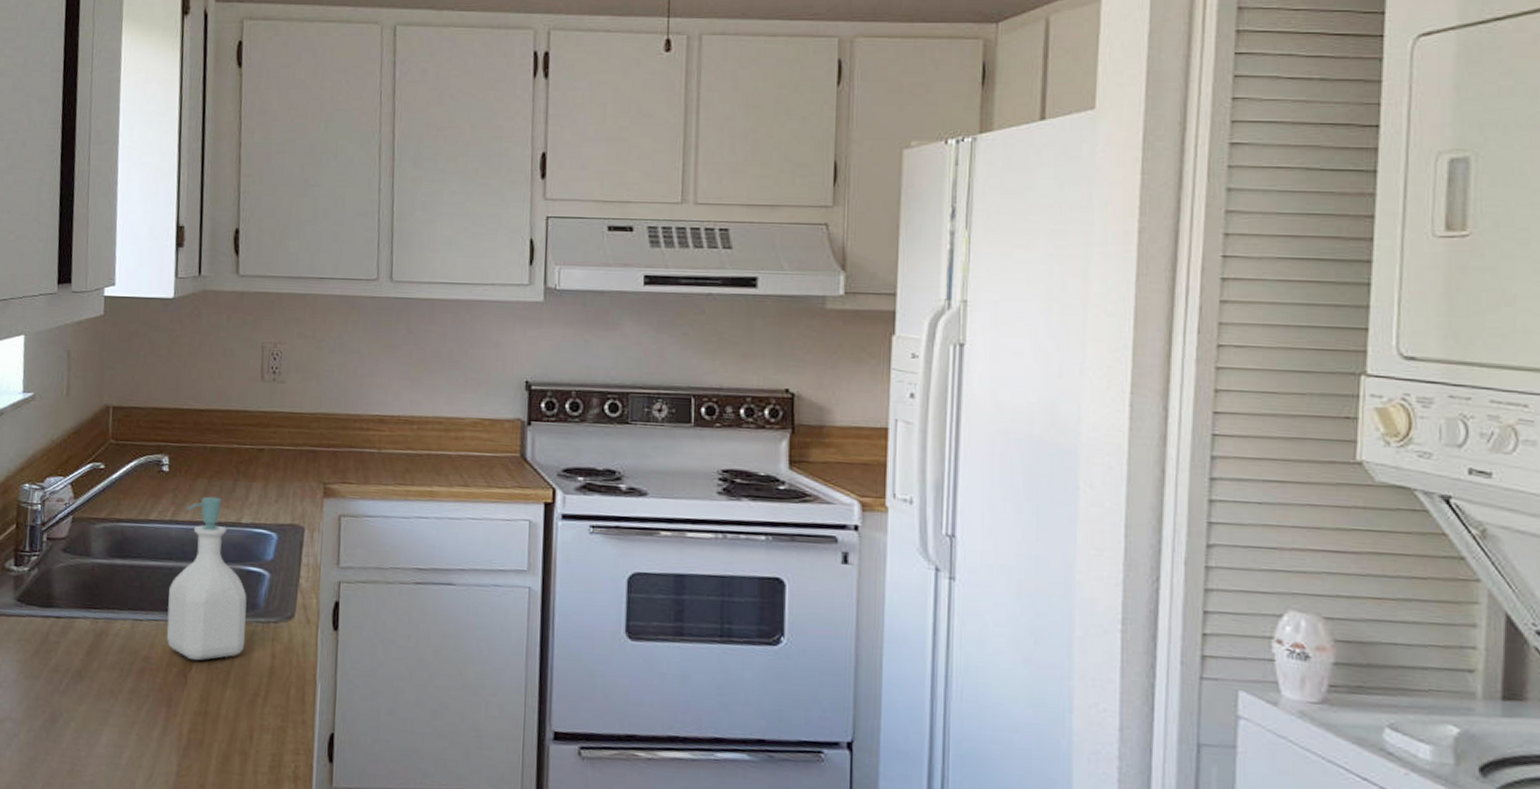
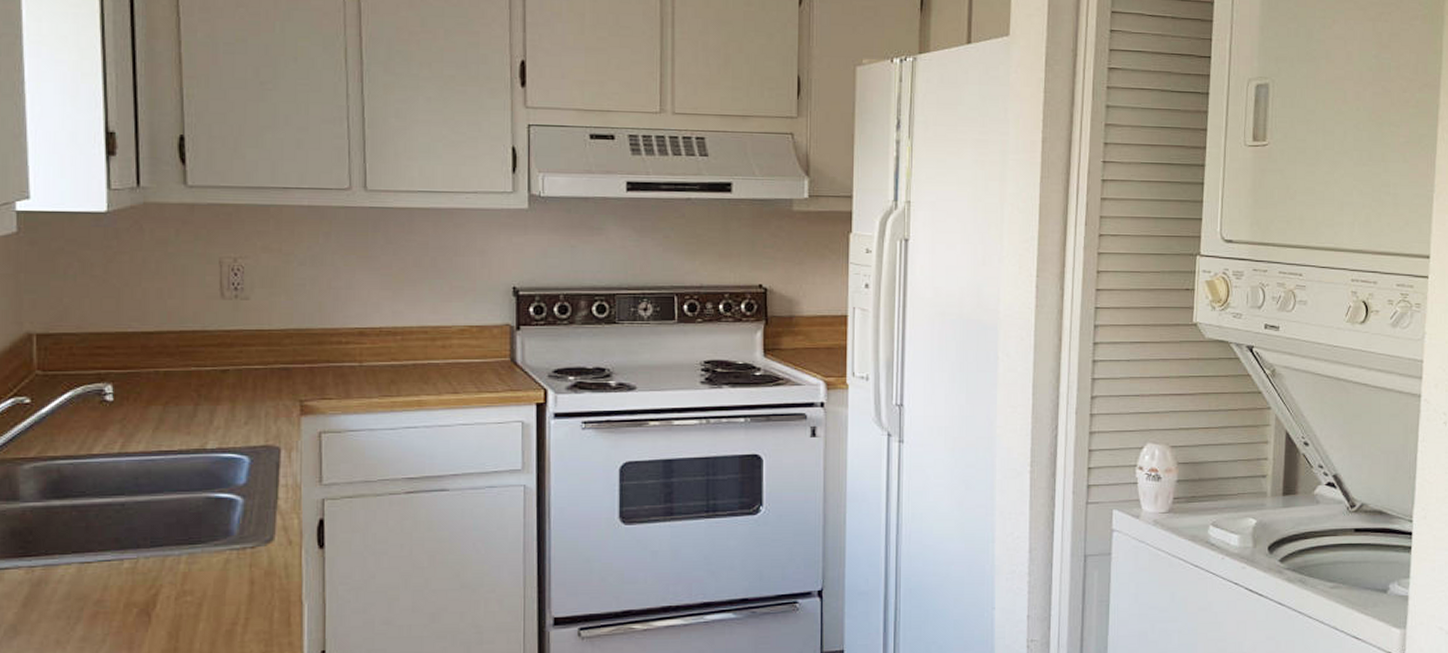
soap bottle: present [166,496,247,661] -> none [122,424,218,598]

